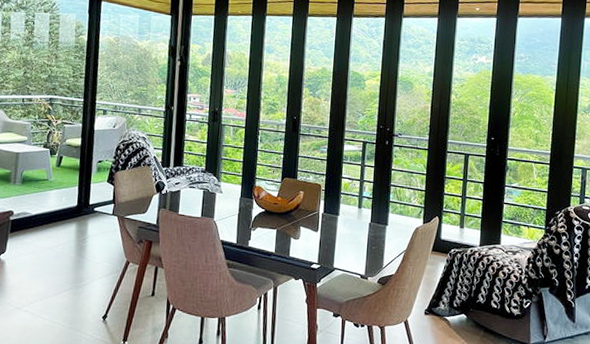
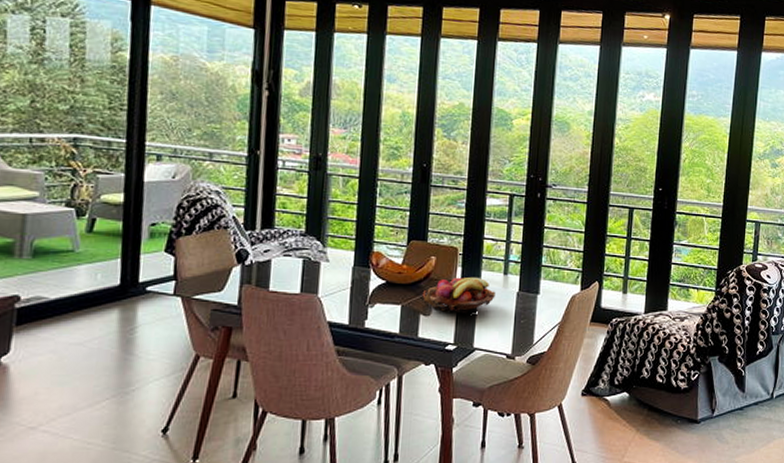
fruit basket: none [293,209,352,239] -> present [422,277,496,314]

